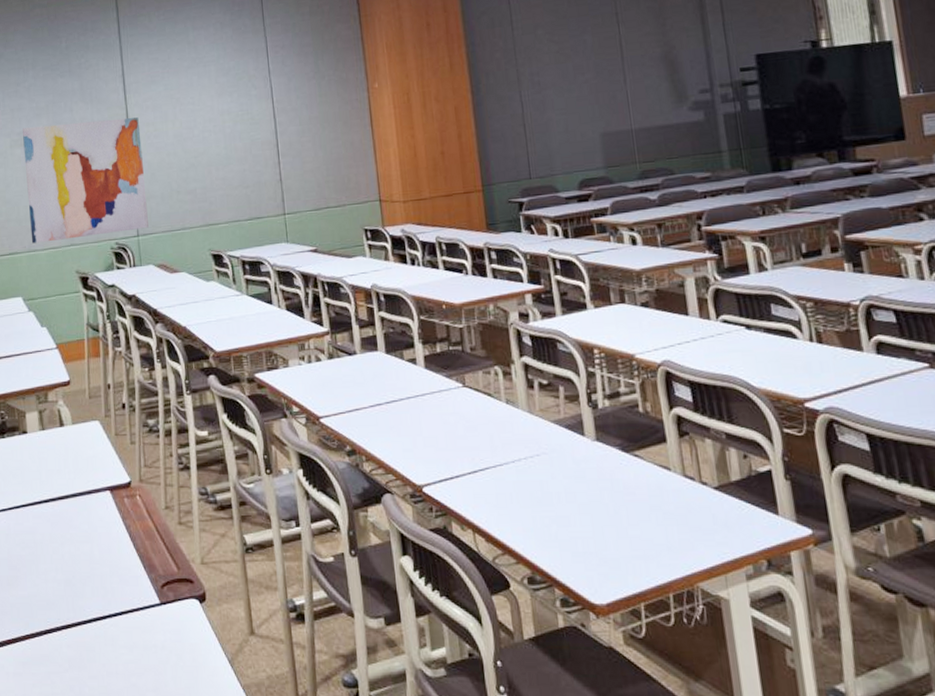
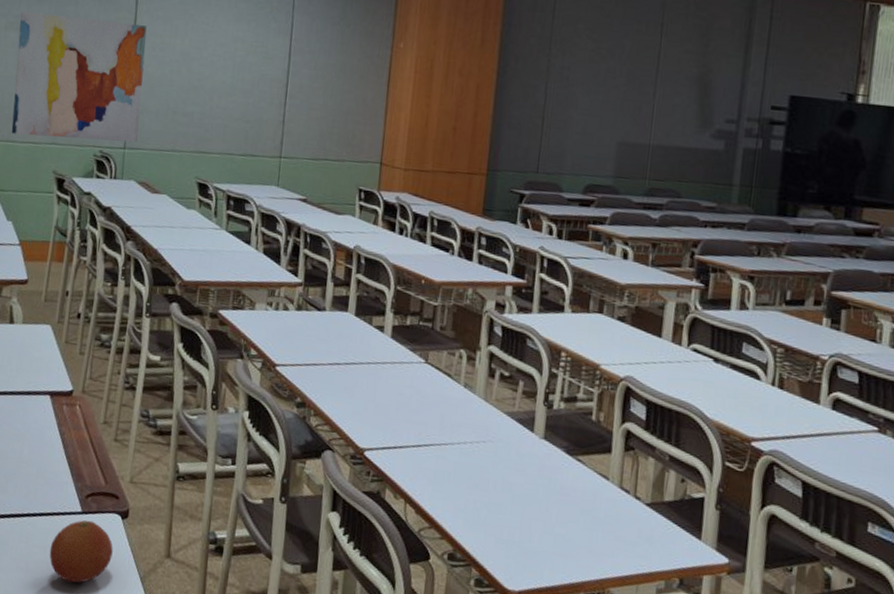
fruit: none [135,610,198,679] -> present [49,520,113,583]

